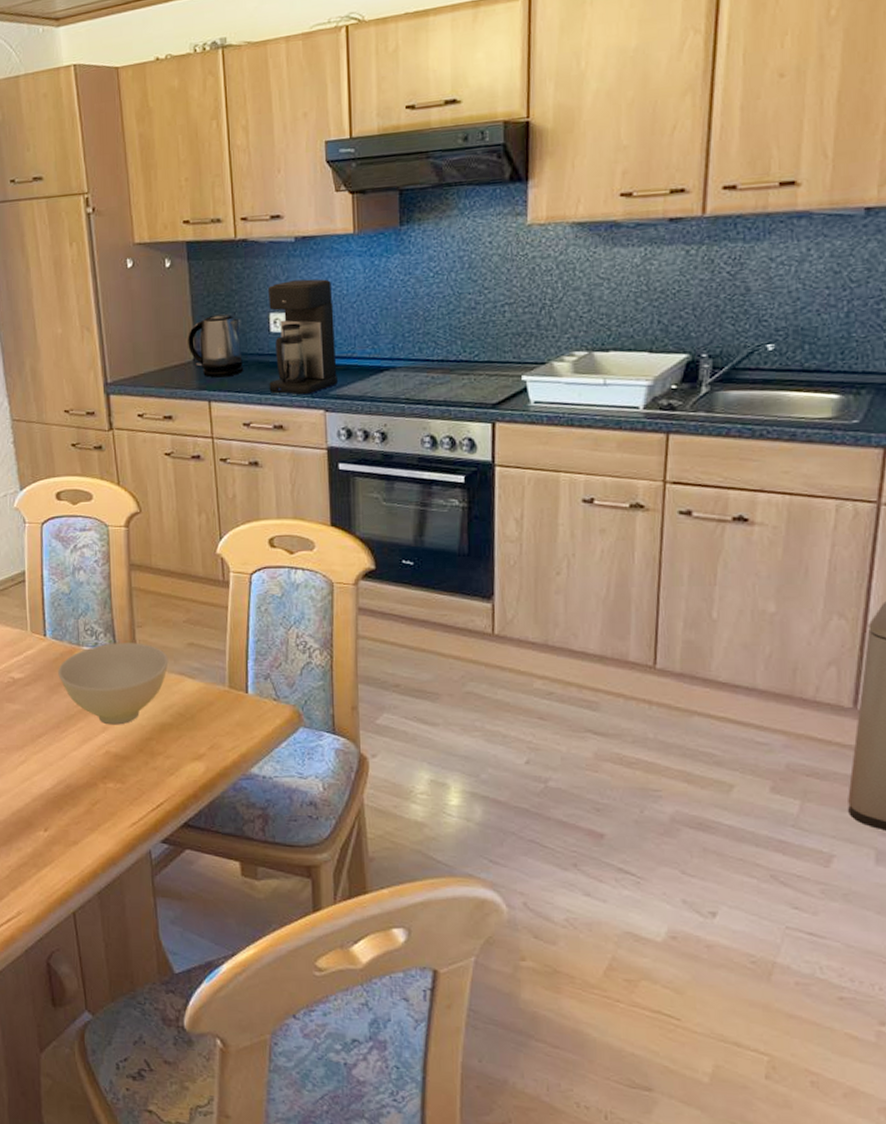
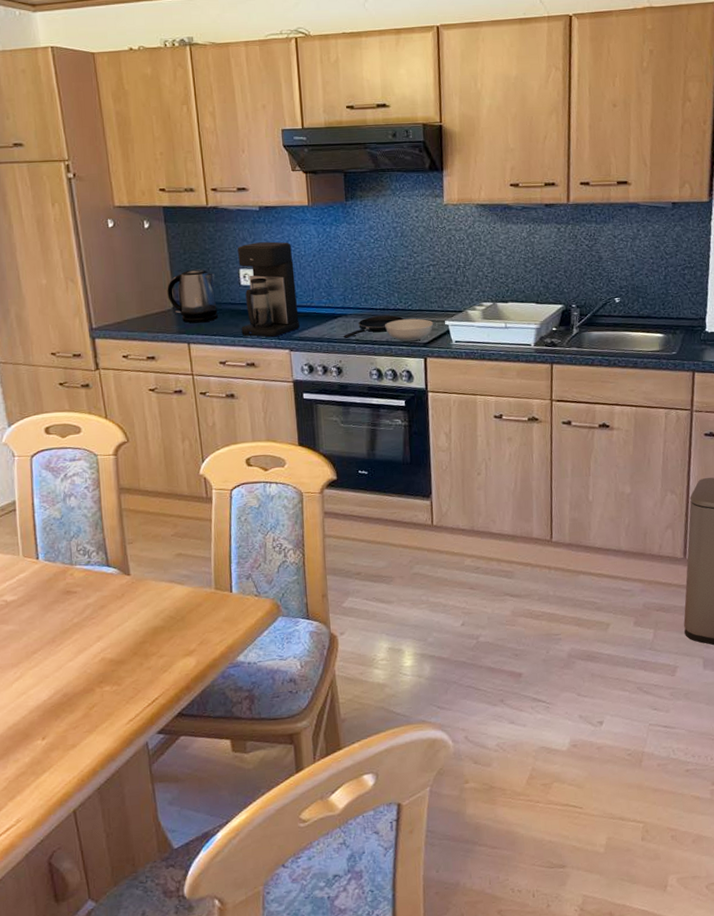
bowl: present [58,643,169,725] -> none [52,557,159,634]
frying pan: none [390,368,469,398] -> present [343,315,405,339]
bowl: none [443,372,507,404] -> present [385,318,434,343]

